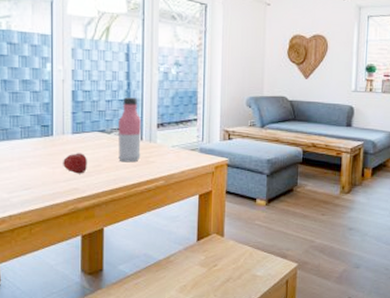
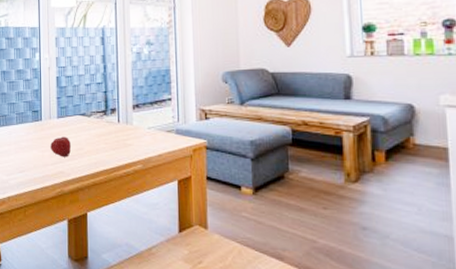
water bottle: present [118,97,141,163] -> none [97,80,118,146]

